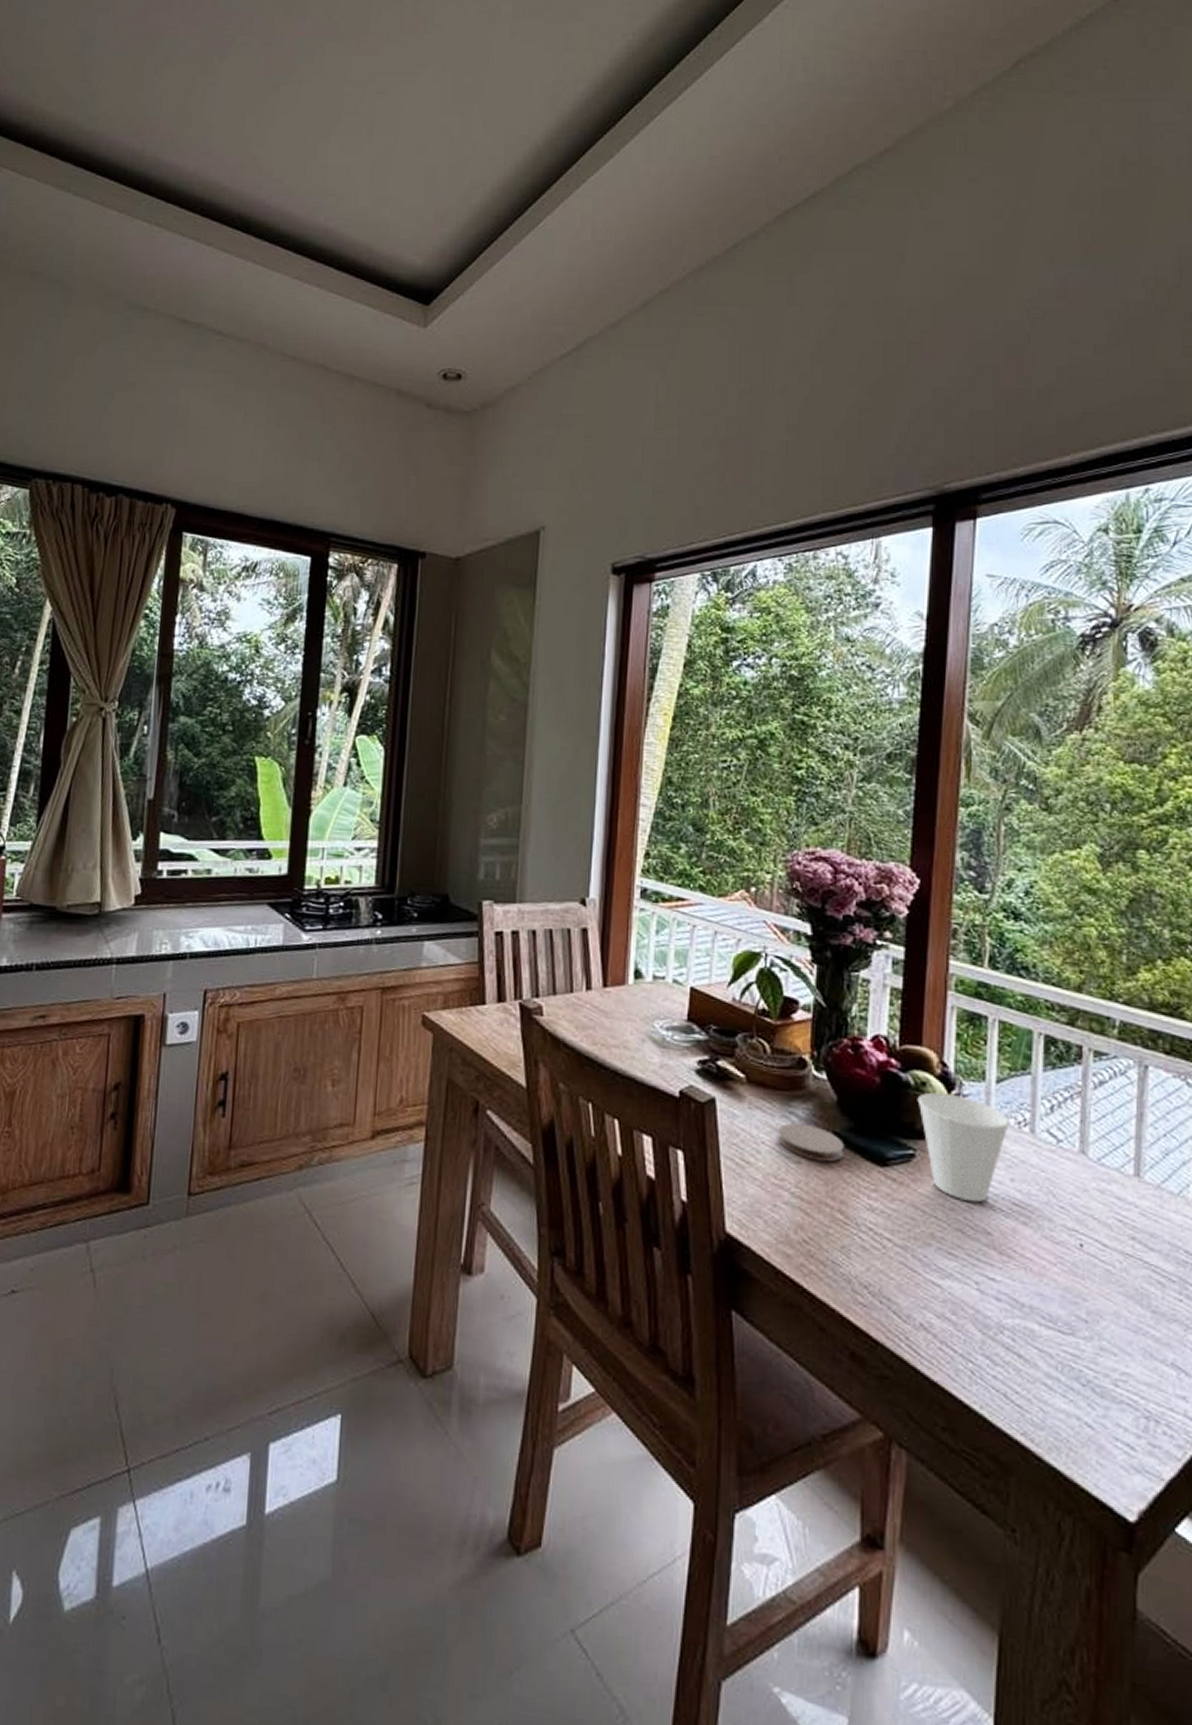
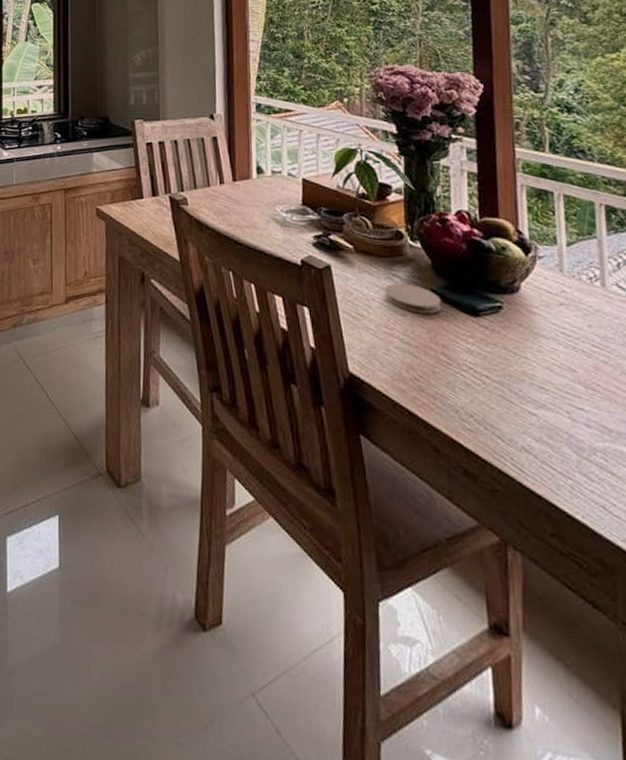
cup: present [917,1092,1011,1203] -> none [499,255,583,346]

